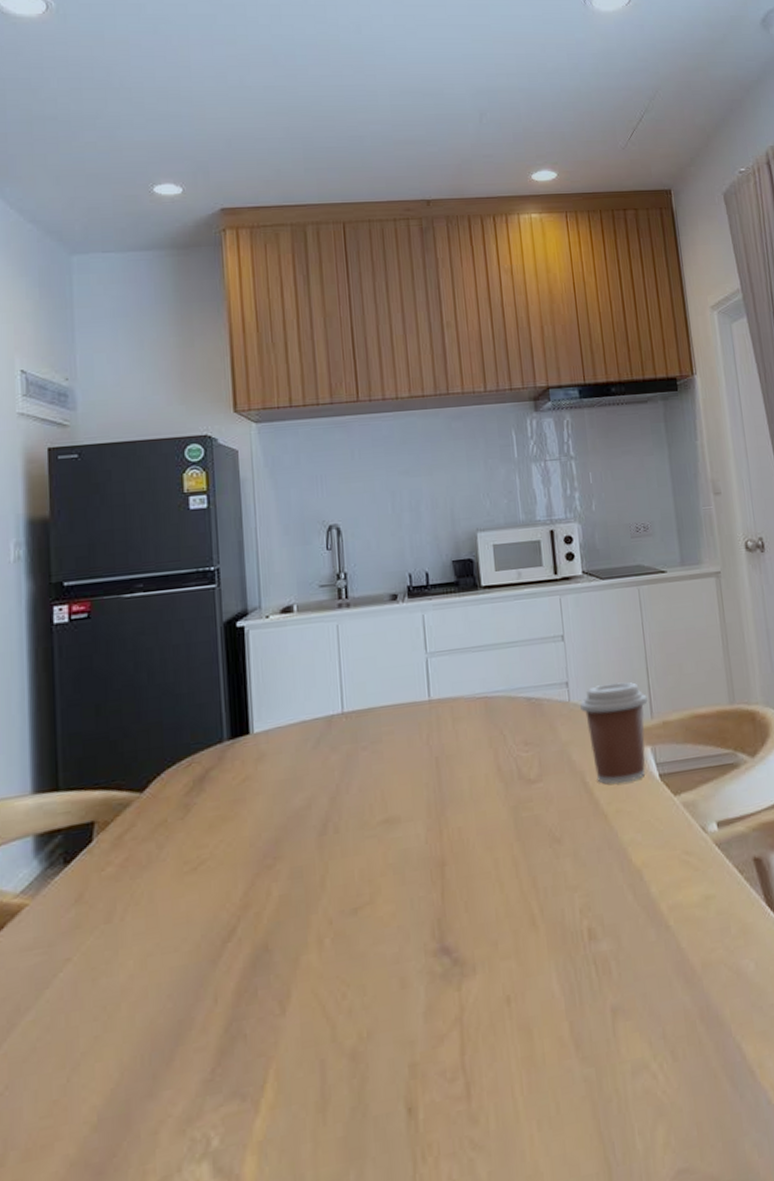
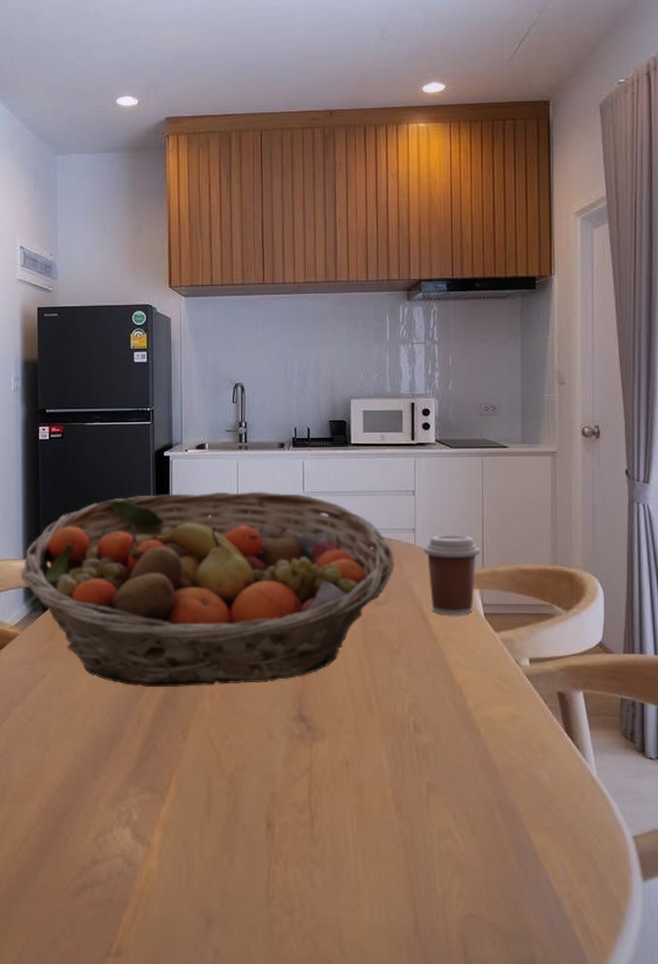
fruit basket: none [29,656,548,950] -> present [21,491,395,688]

